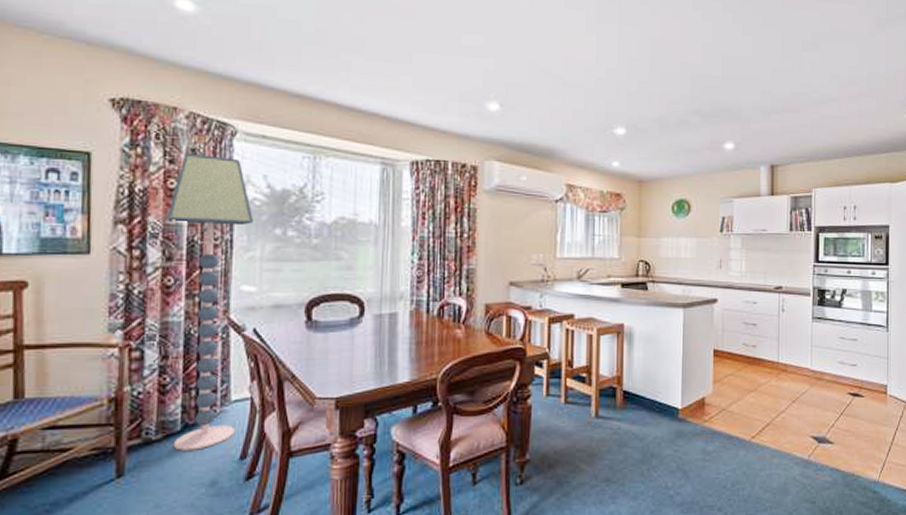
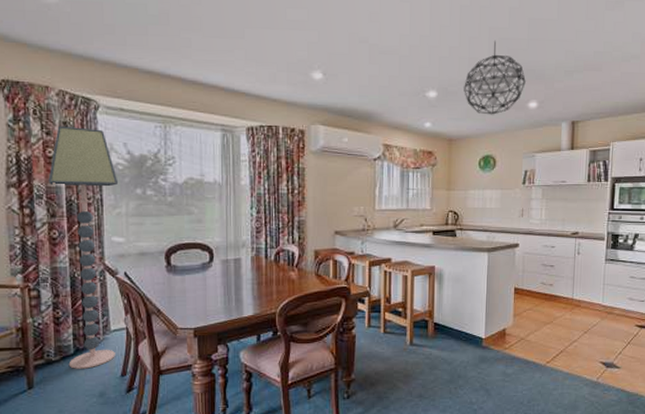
pendant light: none [655,76,721,156] -> present [464,40,526,115]

